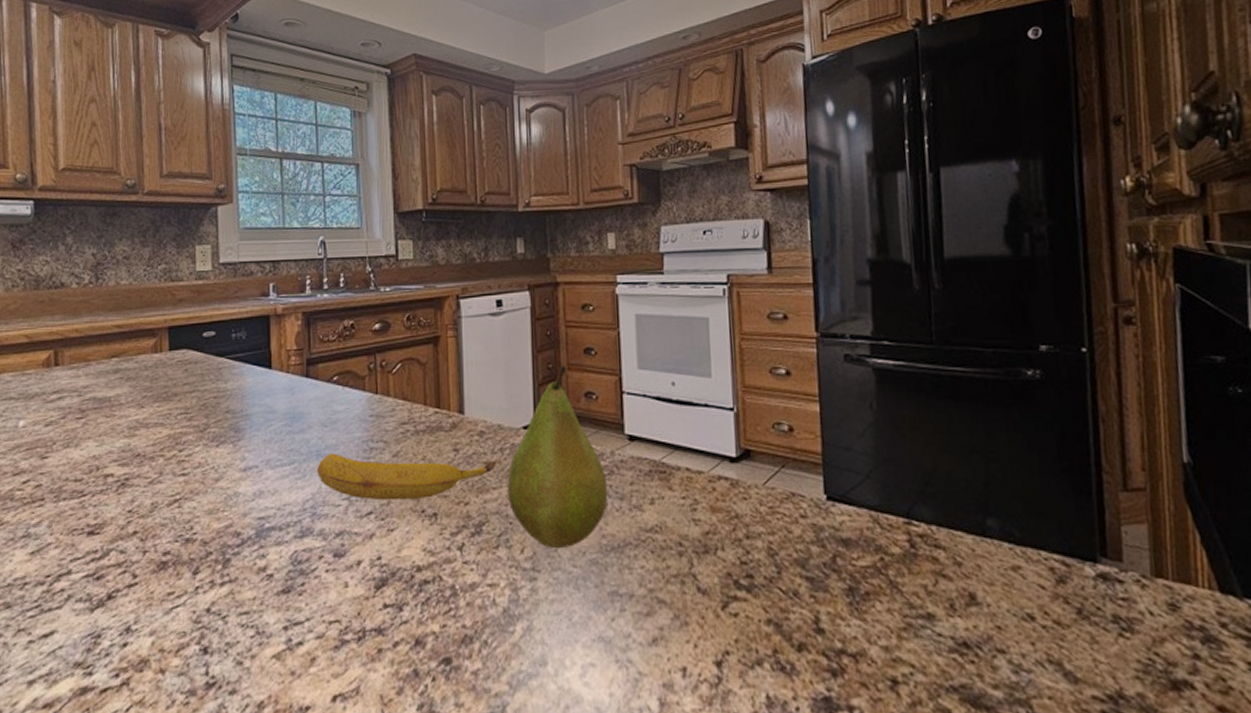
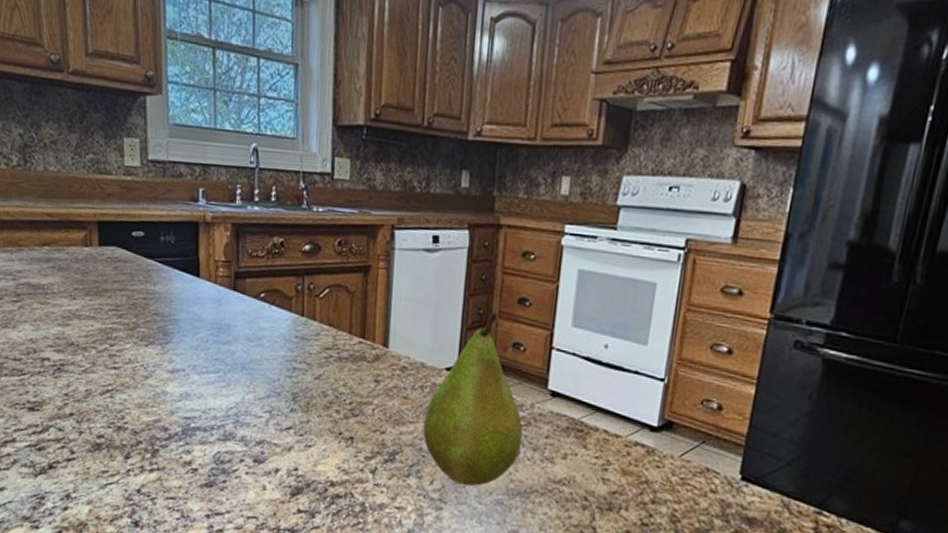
banana: present [316,453,502,501] -> none [240,367,421,423]

